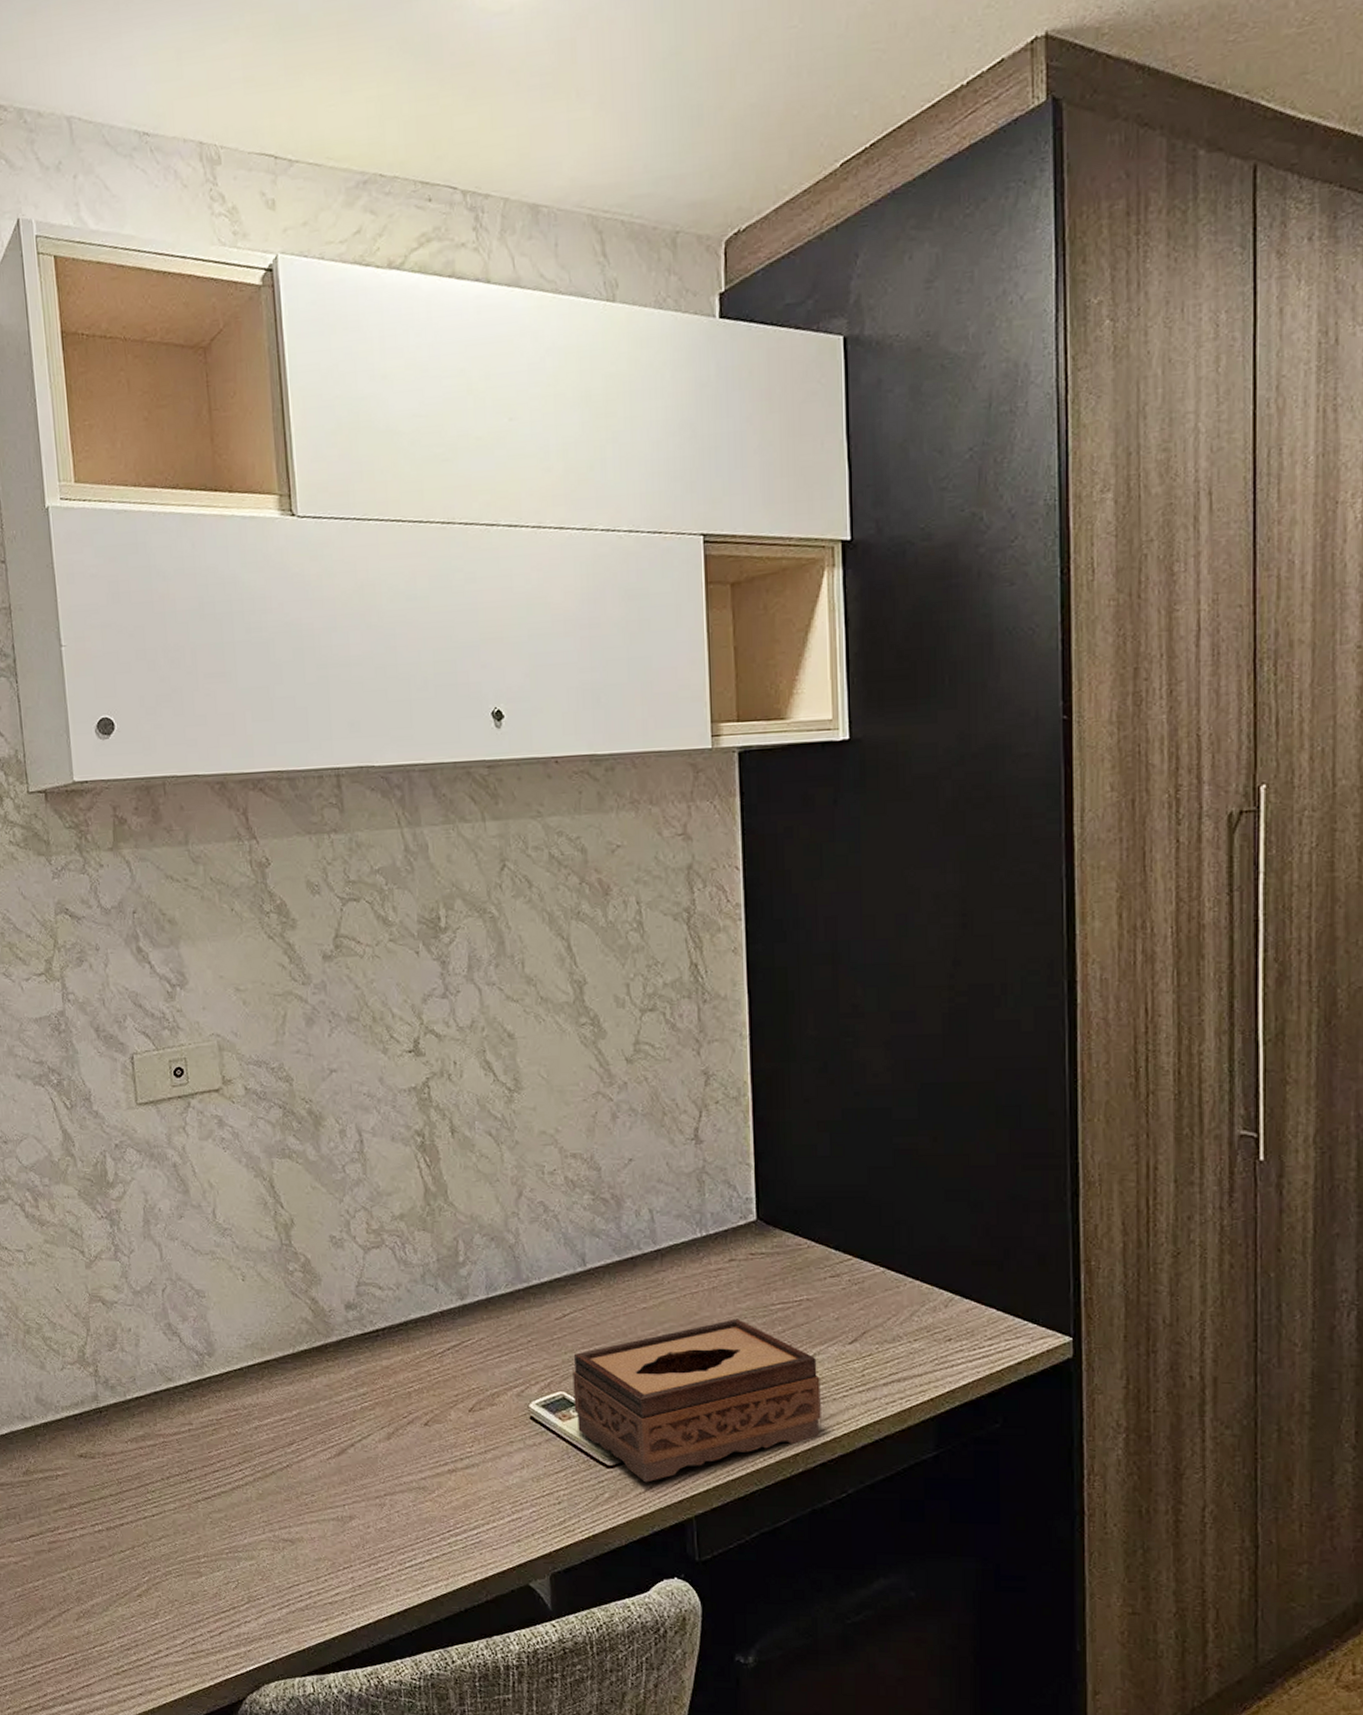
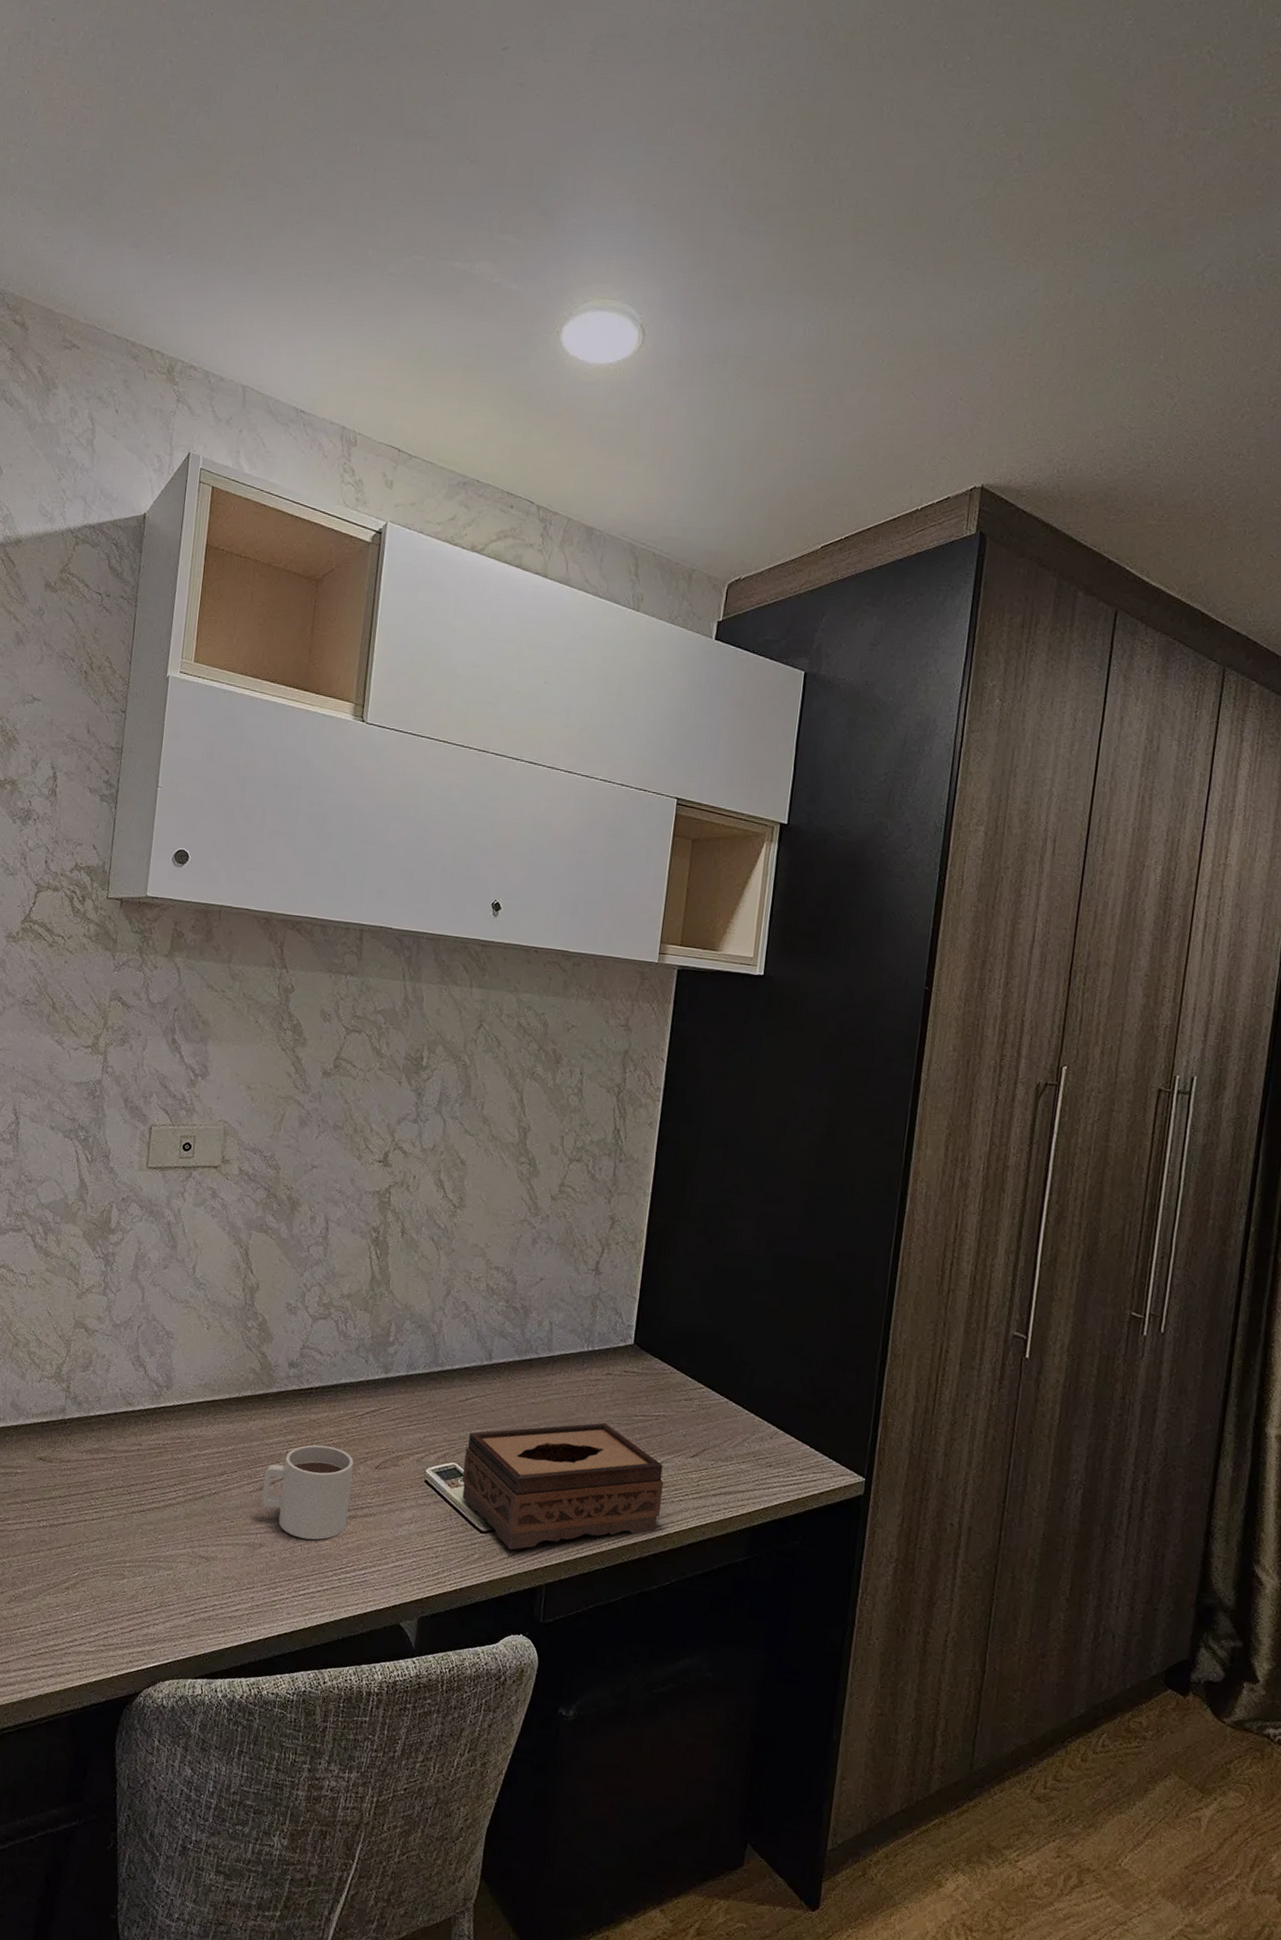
mug: none [340,1394,446,1504] -> present [261,1444,354,1540]

